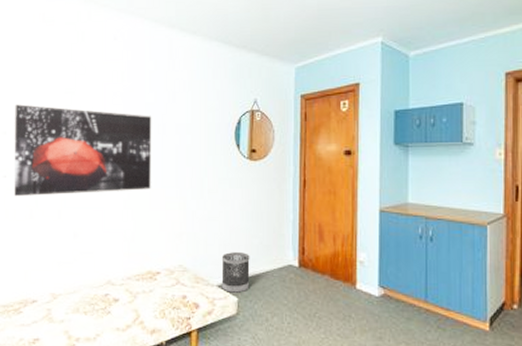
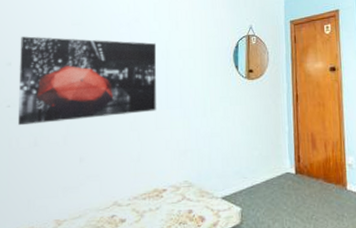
wastebasket: present [221,252,250,293] -> none [224,164,252,203]

